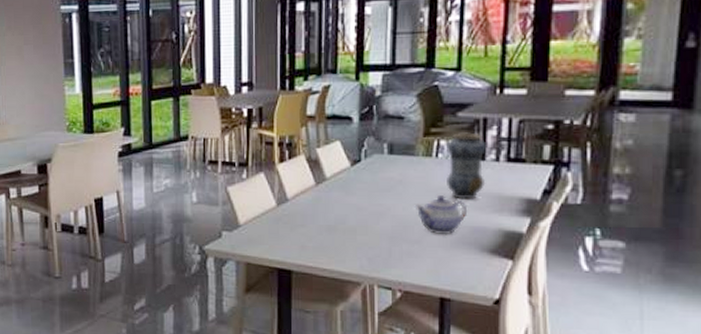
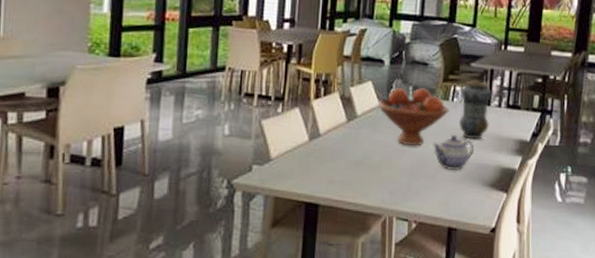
fruit bowl: none [348,145,433,209] -> present [377,88,449,146]

